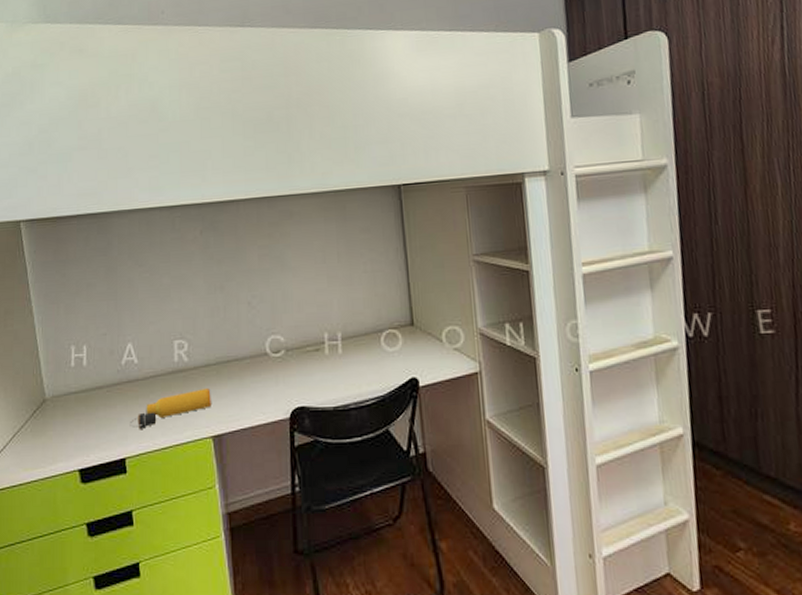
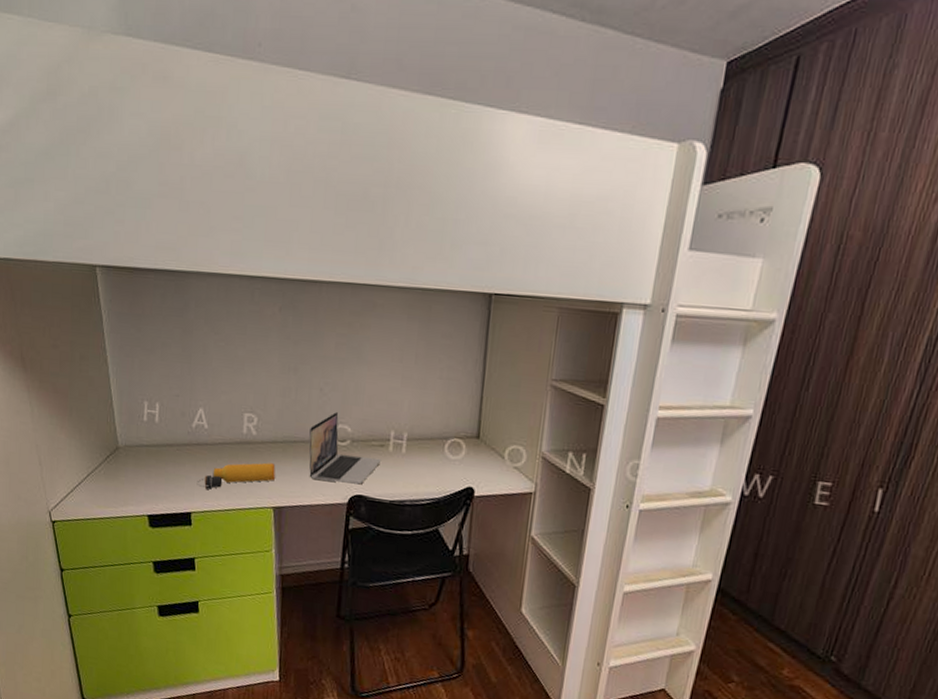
laptop: none [241,322,319,397] -> present [308,411,382,485]

